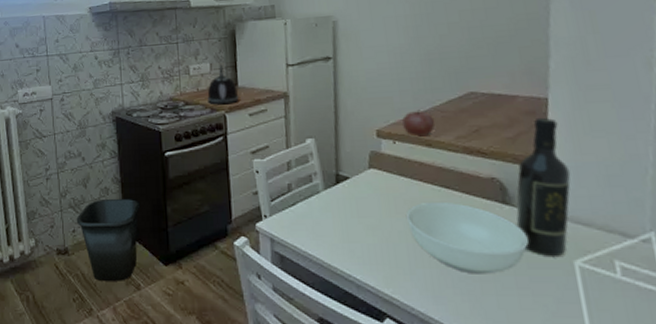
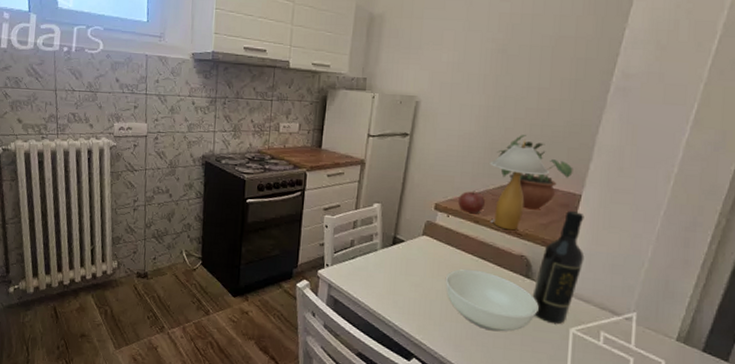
waste bin: present [76,198,141,281] -> none [157,233,219,306]
kettle: present [207,64,239,105] -> none [292,126,321,164]
table lamp: none [430,44,502,150] -> present [490,139,549,231]
potted plant: none [436,40,531,123] -> present [497,135,573,210]

